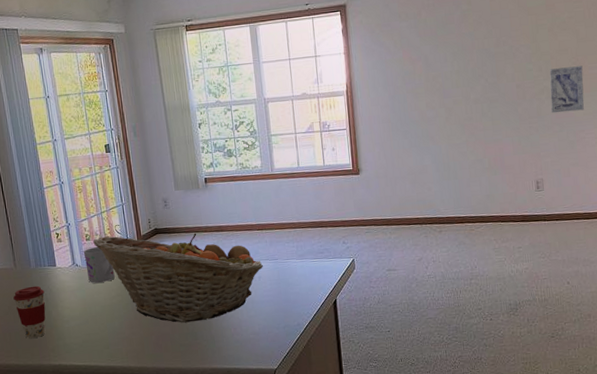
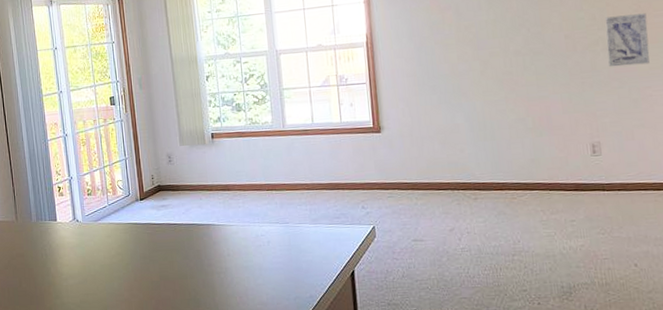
coffee cup: present [13,285,46,339] -> none [13,240,45,296]
mug: present [83,247,116,283] -> none [84,202,116,240]
fruit basket: present [93,233,263,323] -> none [94,191,272,288]

